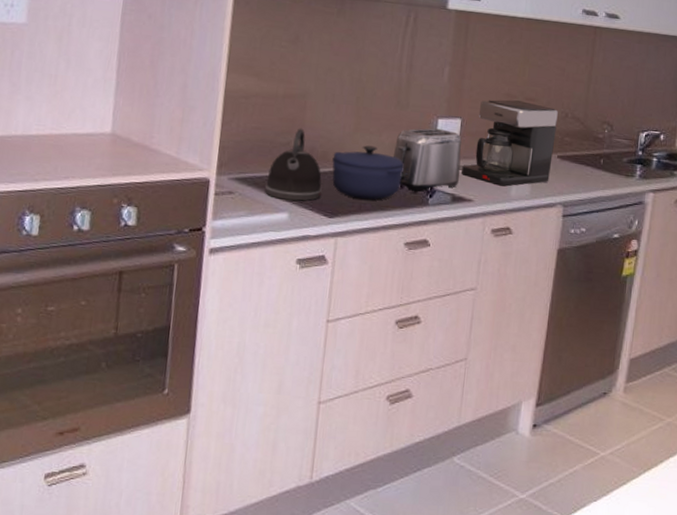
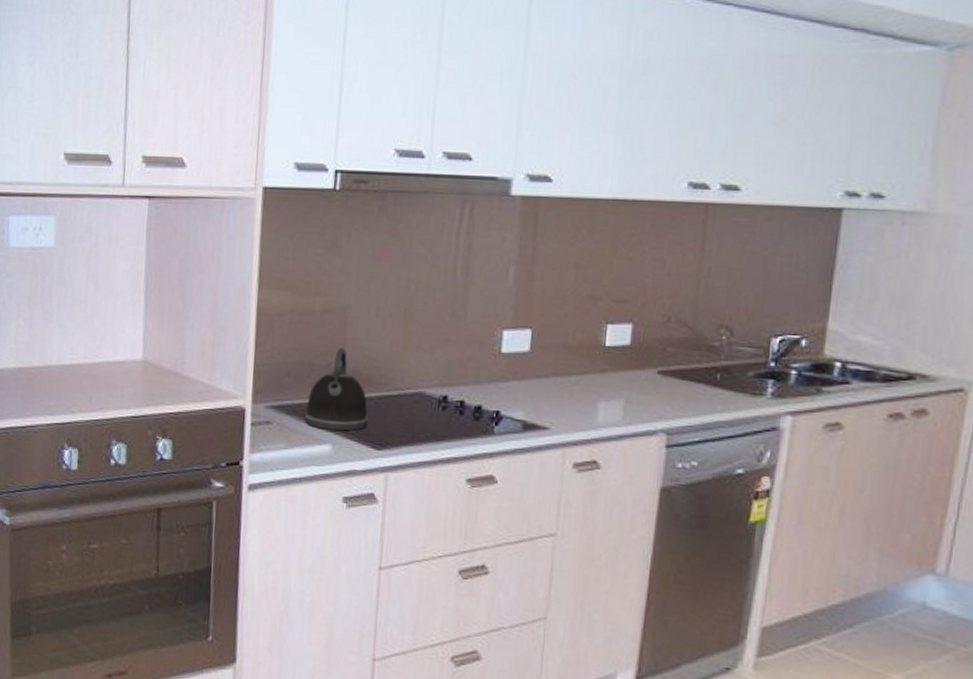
cooking pot: present [332,145,405,200] -> none [378,365,464,429]
toaster: present [392,128,462,191] -> none [449,342,533,418]
coffee maker: present [461,99,559,187] -> none [533,303,659,411]

